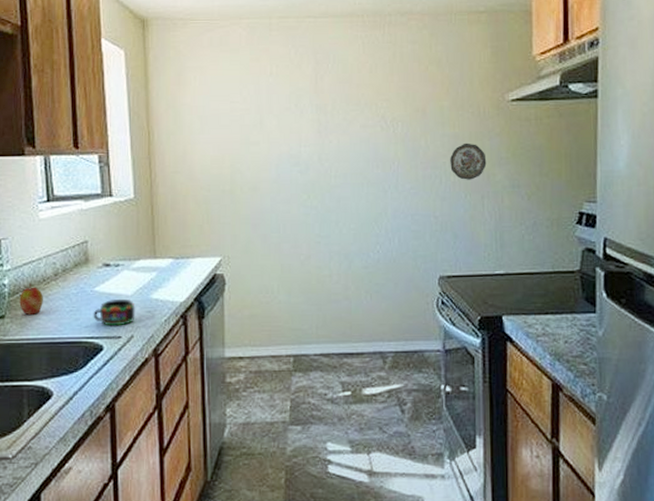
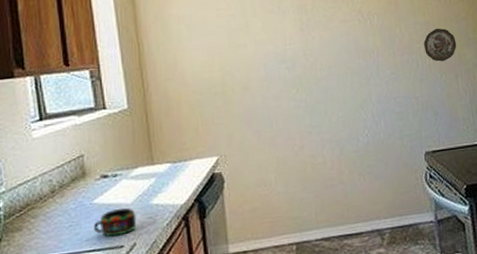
apple: present [19,283,43,315] -> none [16,203,41,236]

